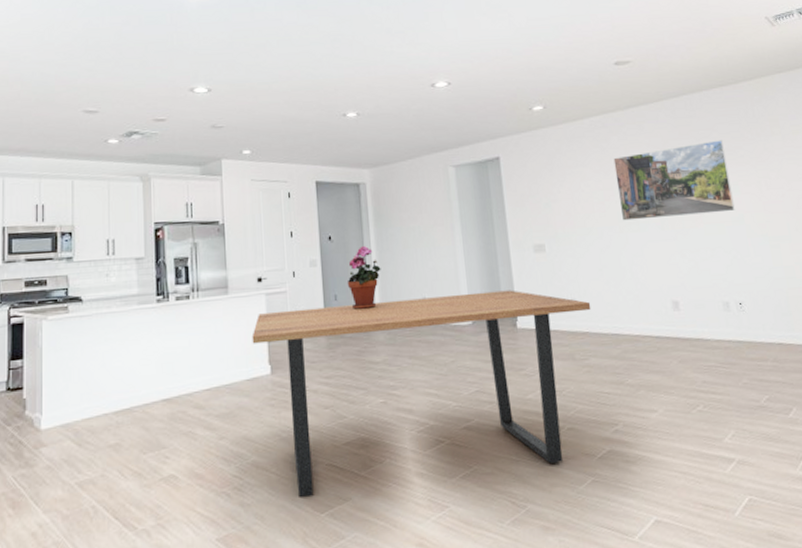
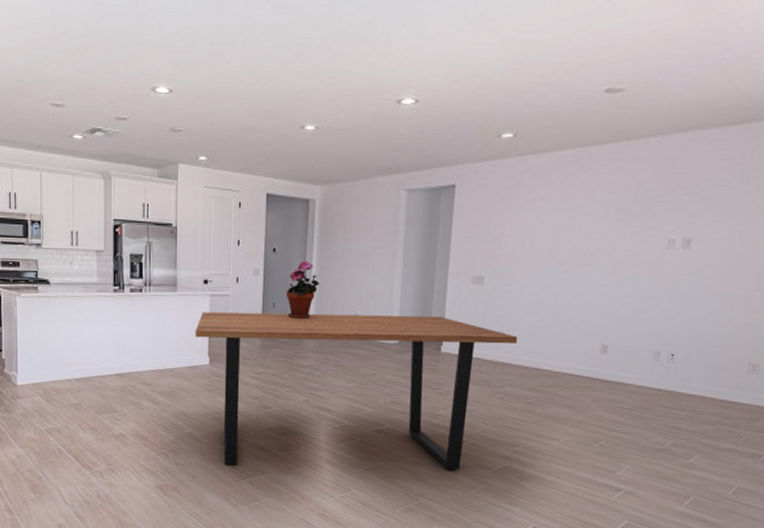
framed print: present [613,140,735,221] -> none [571,187,705,264]

